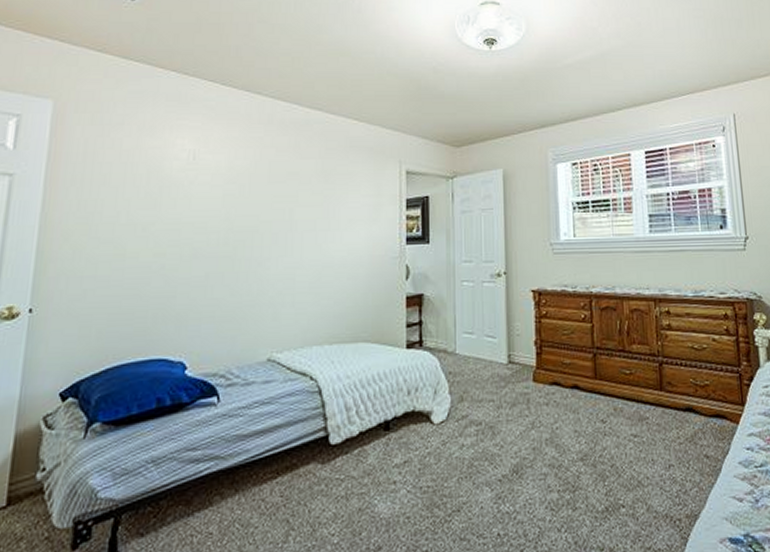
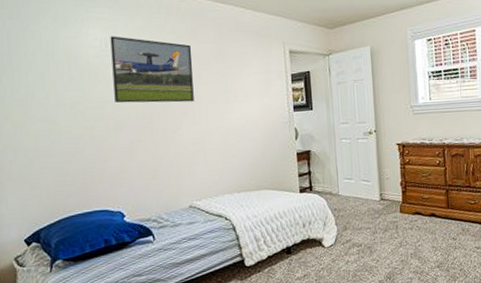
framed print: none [195,147,292,228] -> present [110,36,194,103]

